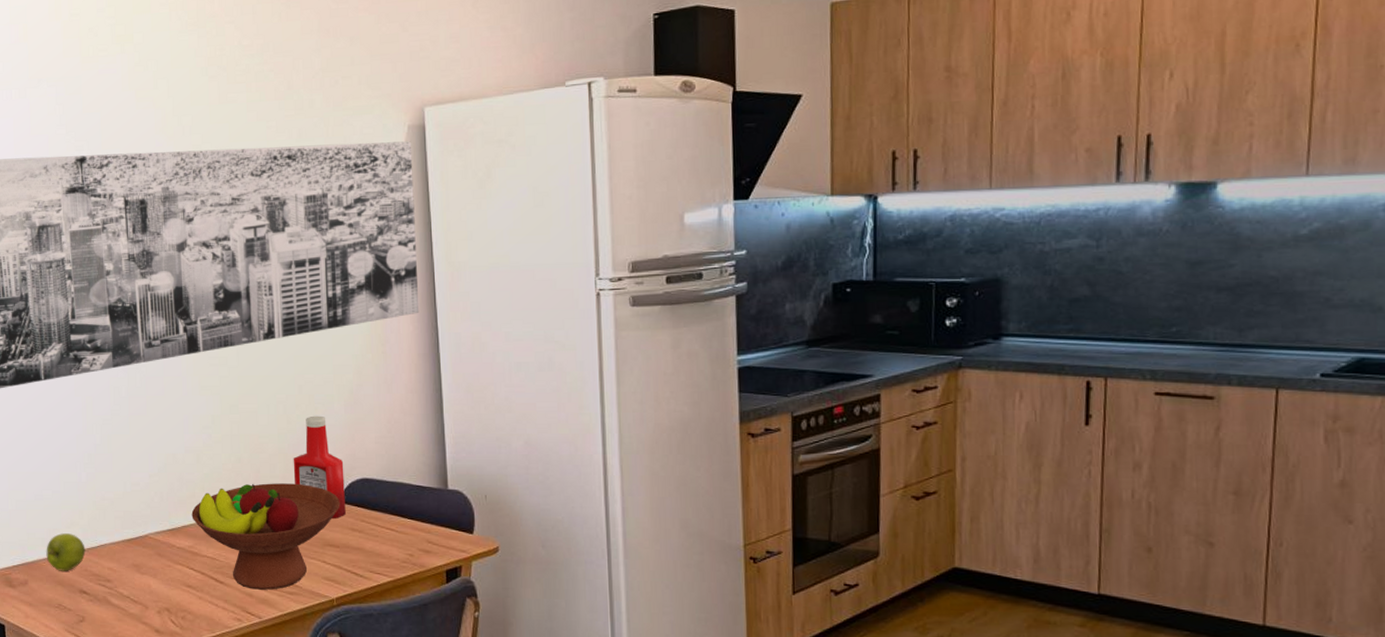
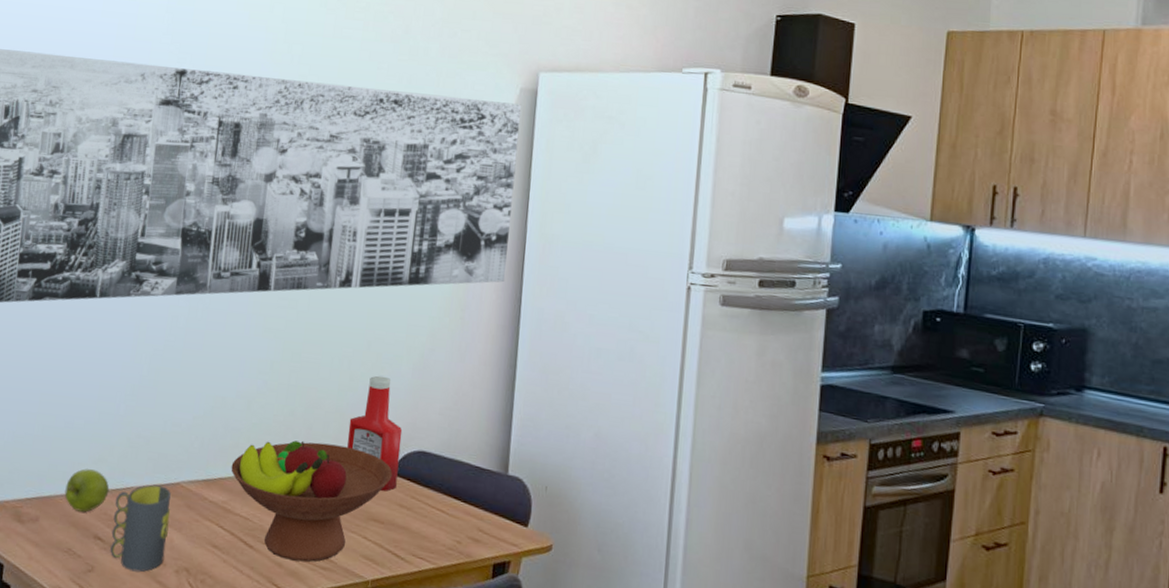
mug: none [92,539,146,617] -> present [110,484,171,573]

